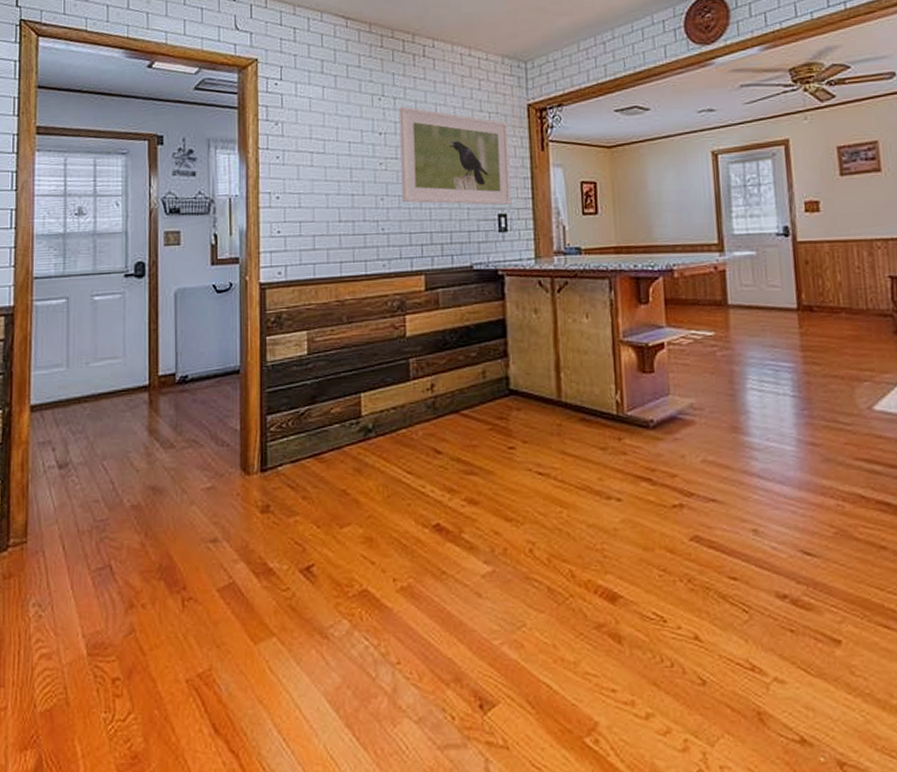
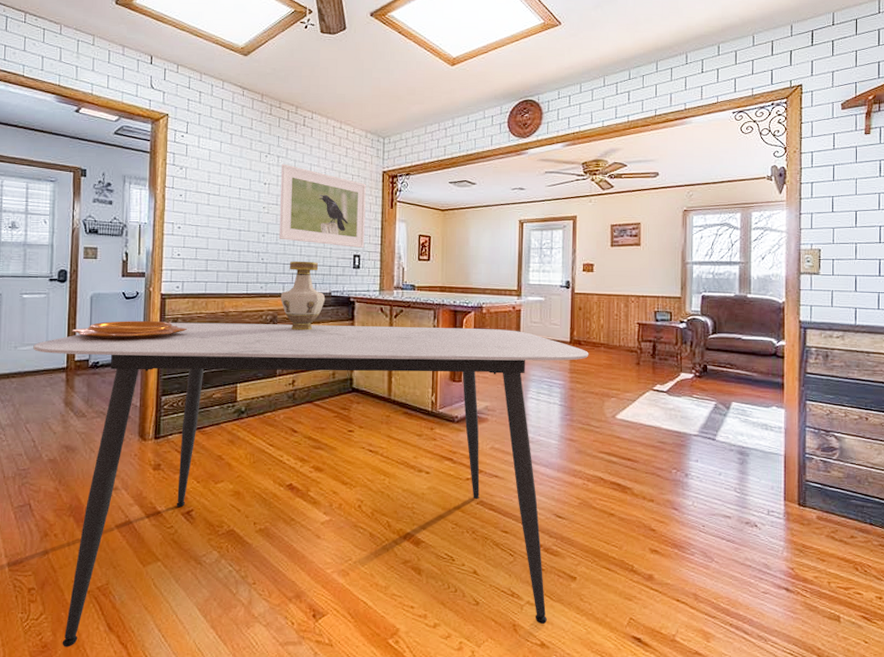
dining table: none [108,297,826,758] -> present [33,322,589,647]
decorative bowl: none [154,318,294,347] -> present [72,321,187,340]
vase: none [408,227,466,318] -> present [280,260,326,331]

